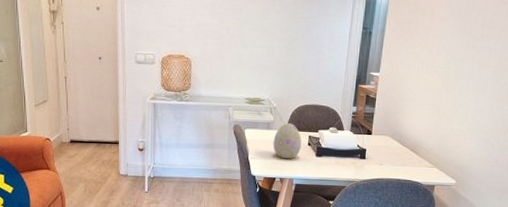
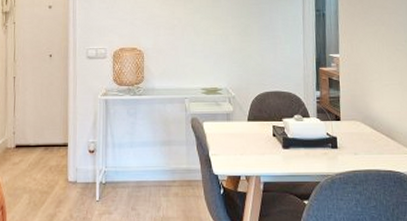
decorative egg: present [273,122,302,159] -> none [234,112,266,154]

